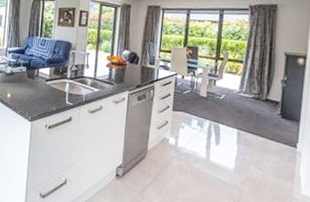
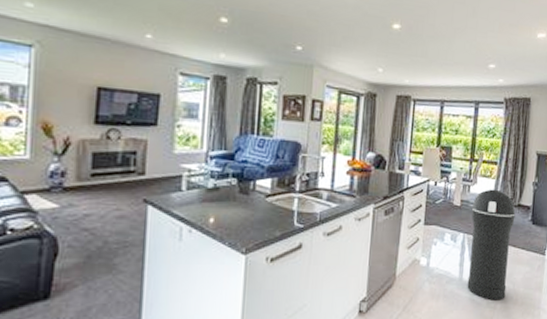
trash can: none [214,84,263,183] -> present [467,189,516,300]

